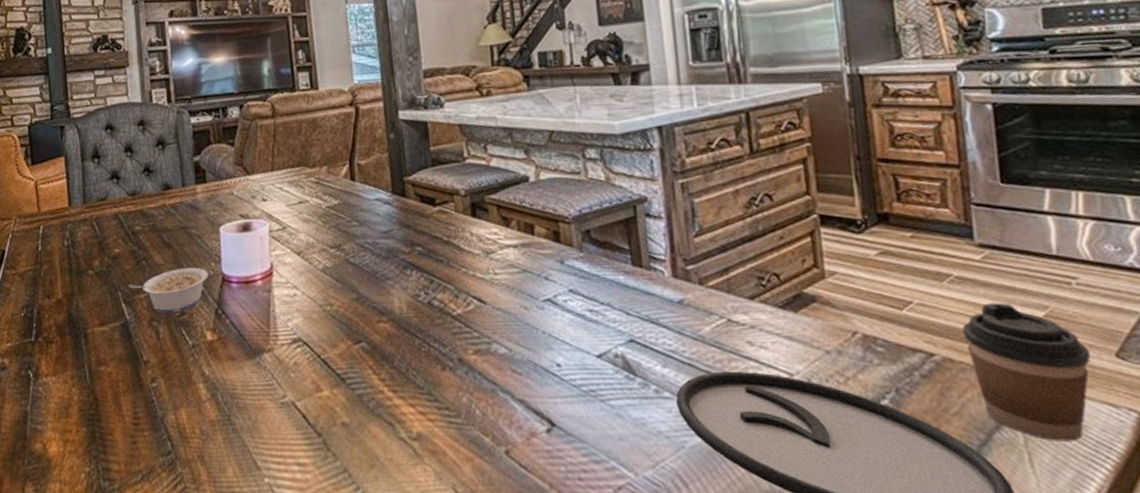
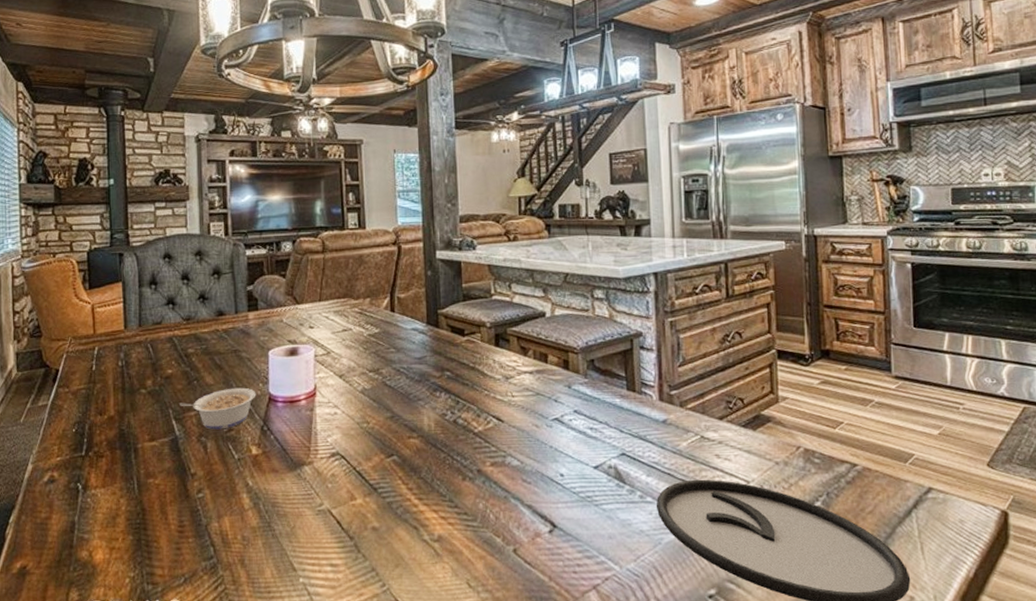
coffee cup: present [963,302,1090,441] -> none [879,423,969,533]

